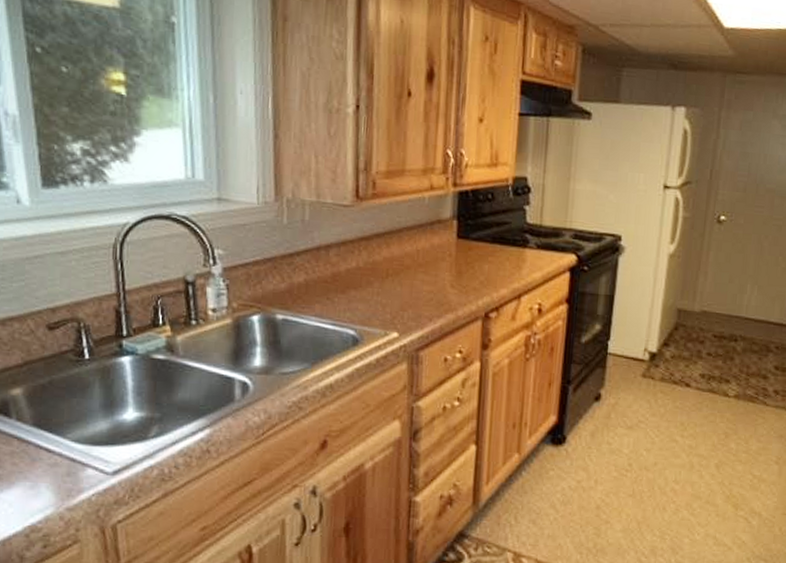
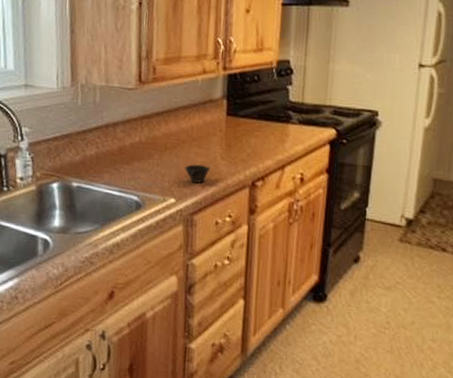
cup: none [409,293,439,315] -> present [185,164,210,183]

